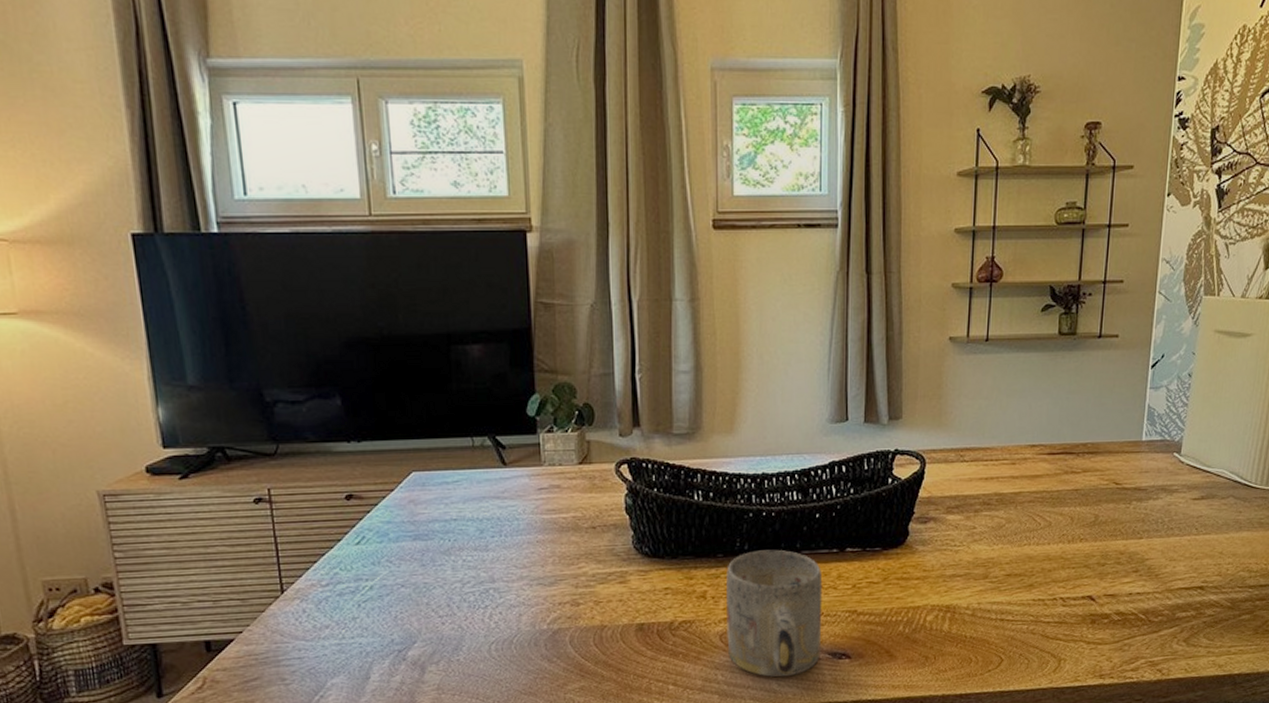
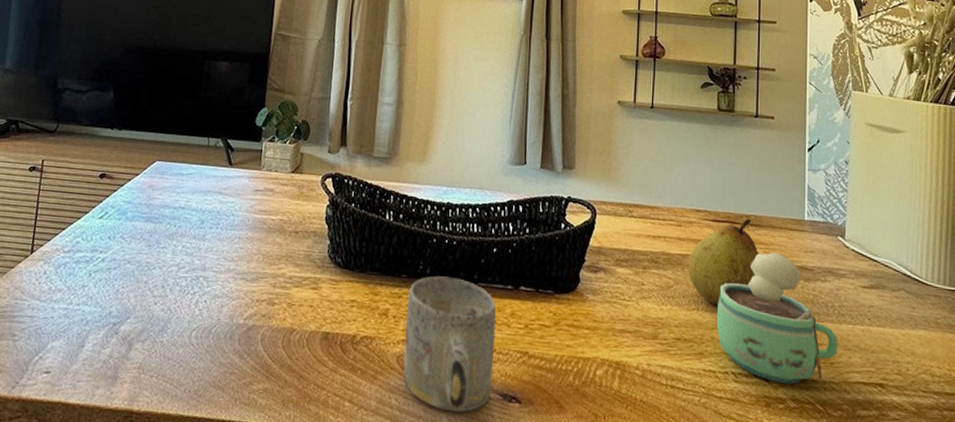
fruit: none [1021,446,1094,538] -> present [688,218,759,306]
chocolate milk: none [1047,477,1165,601] -> present [716,252,838,385]

